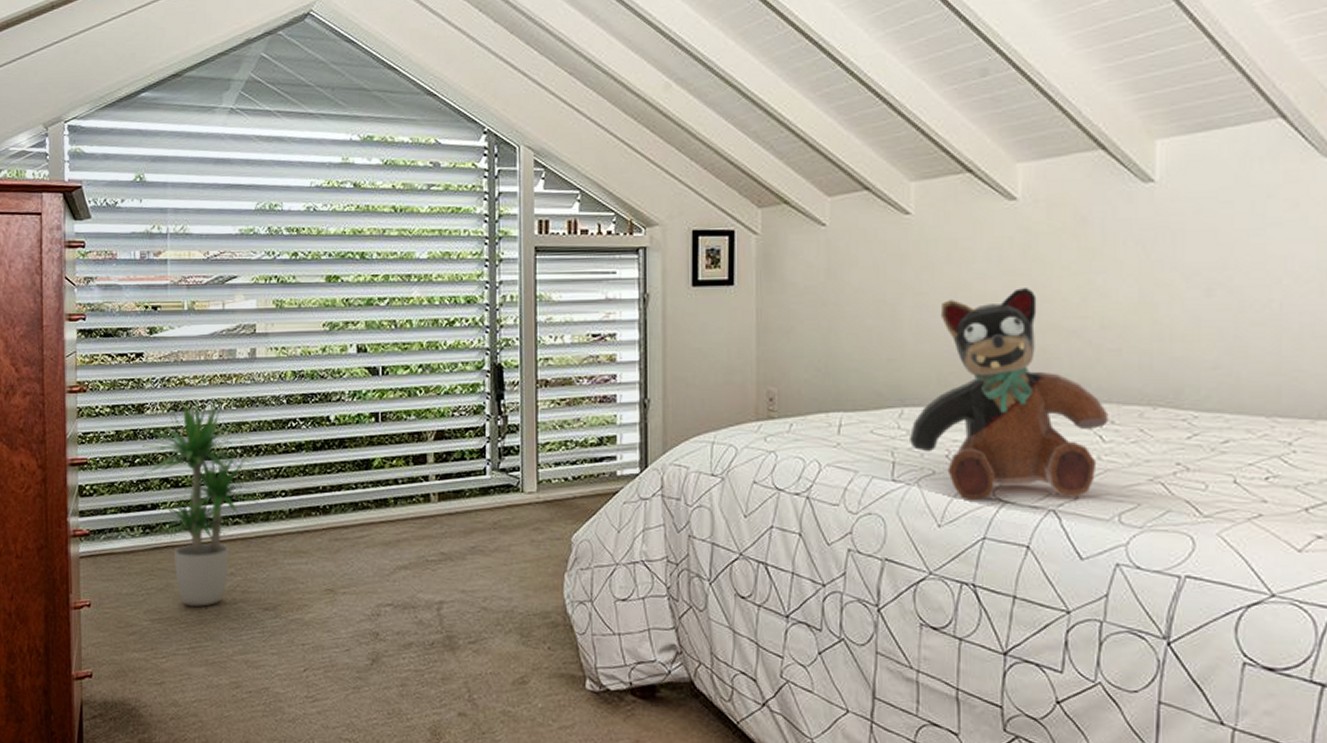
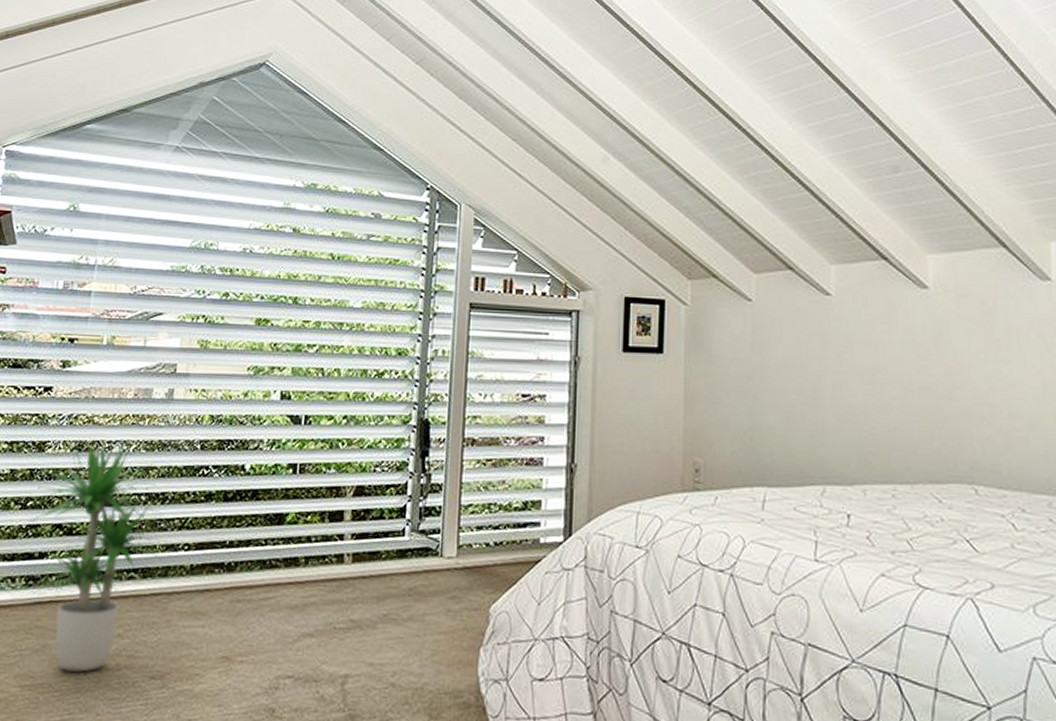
stuffed animal: present [910,288,1109,501] -> none [832,373,1020,586]

